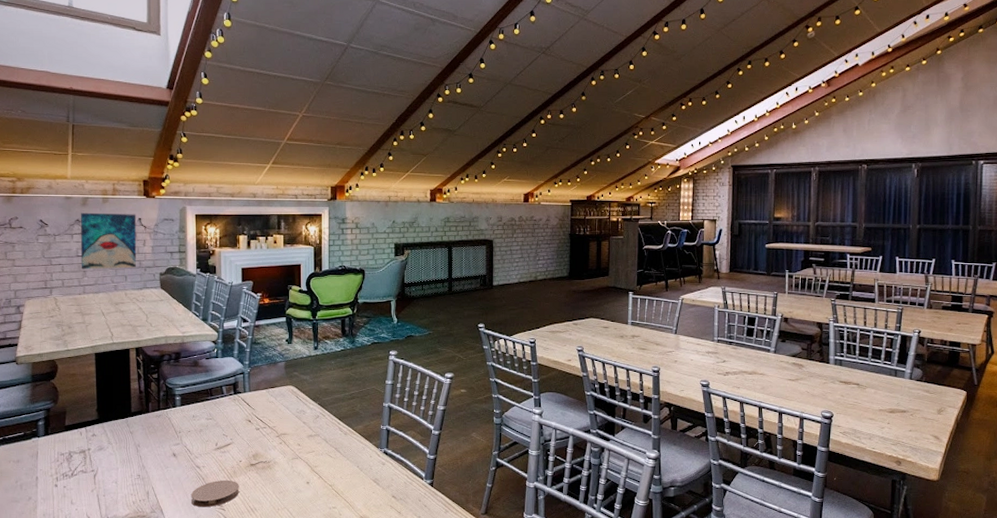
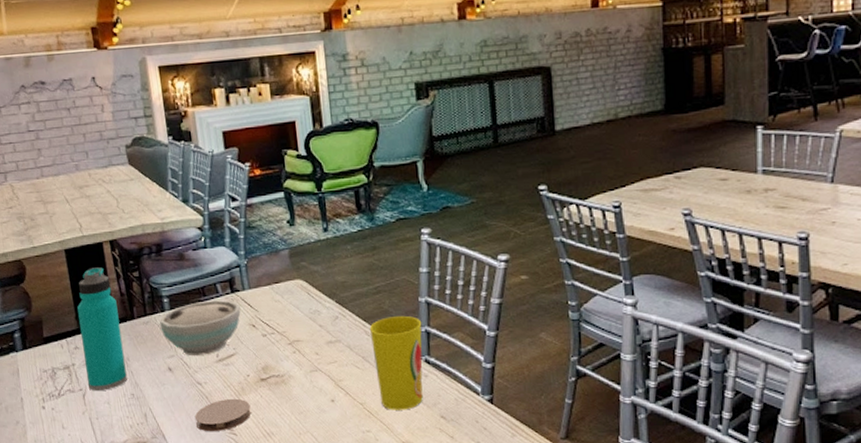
wall art: present [80,212,137,270] -> none [24,72,98,147]
water bottle: none [99,369,136,473] -> present [77,267,127,392]
bowl: none [171,399,240,445] -> present [160,300,241,356]
cup: none [343,416,384,491] -> present [369,315,423,410]

